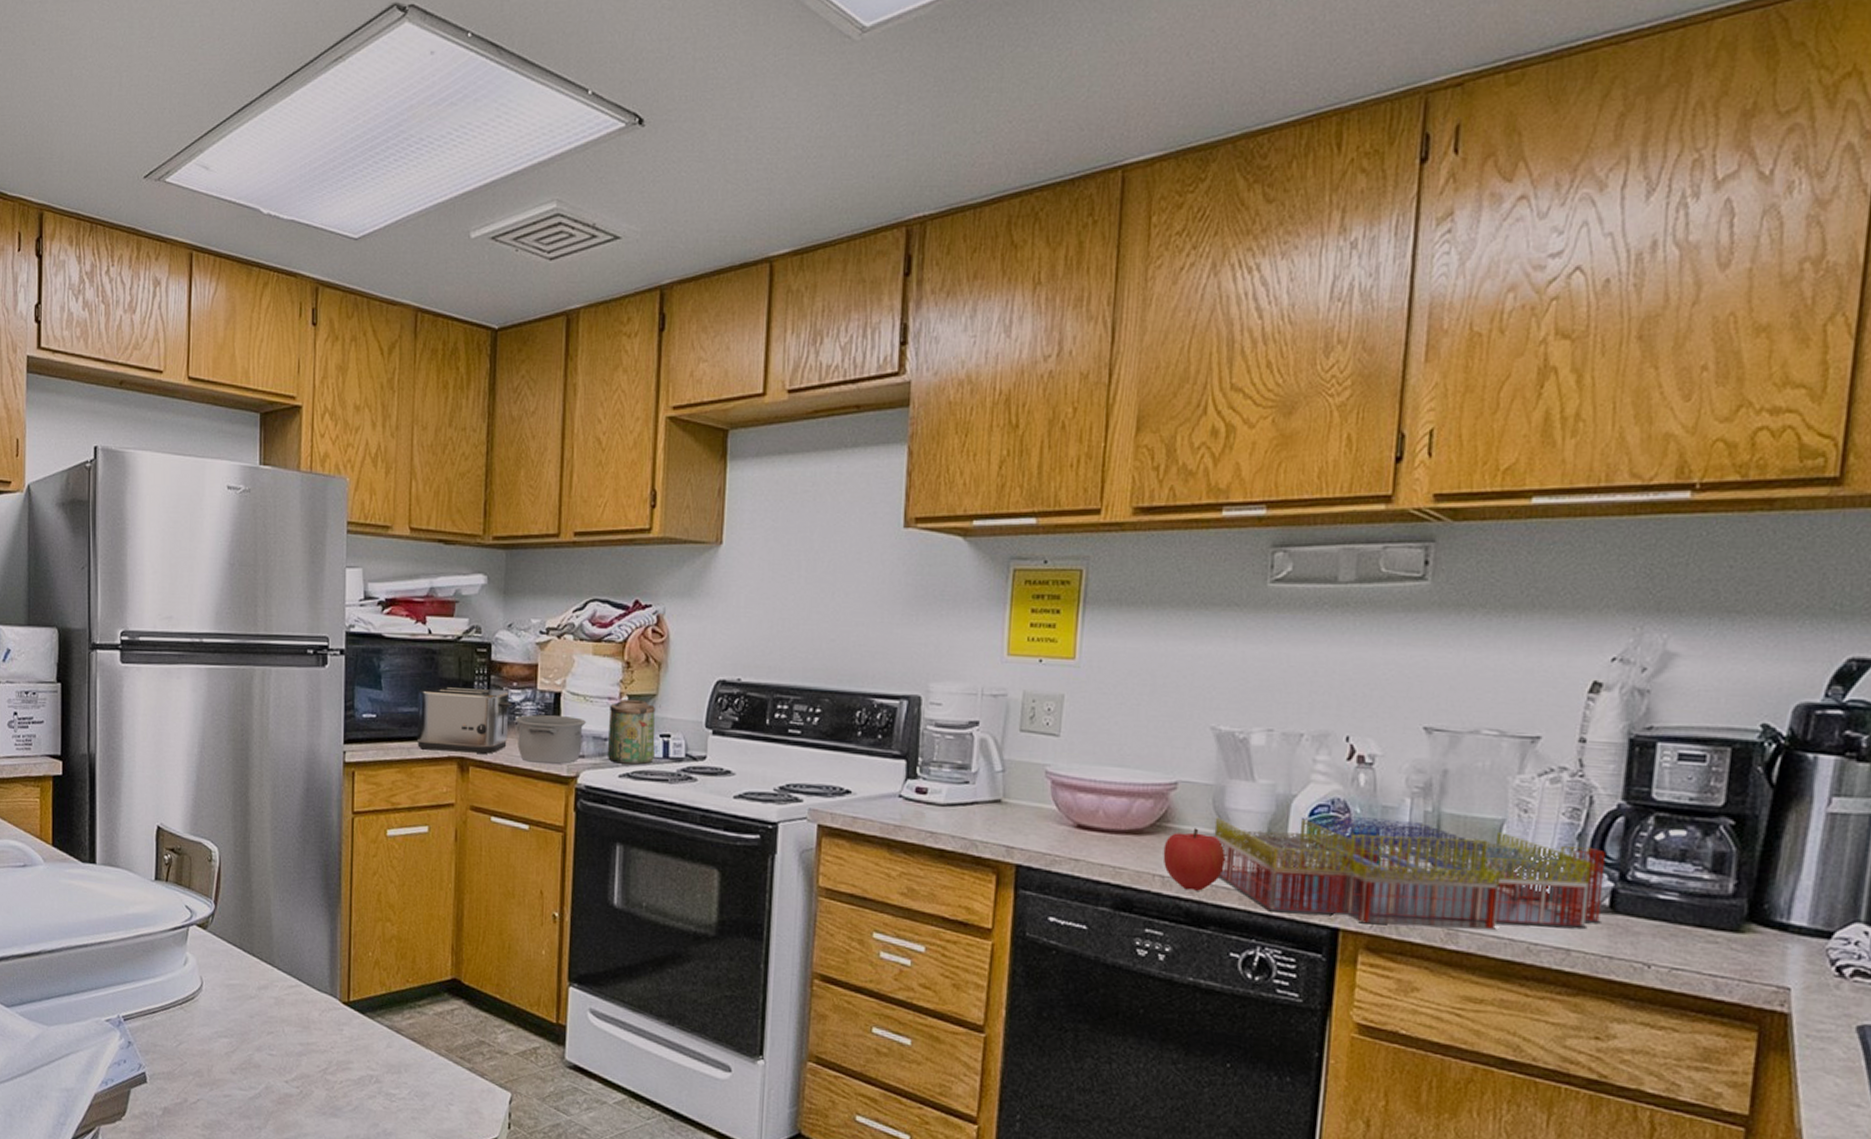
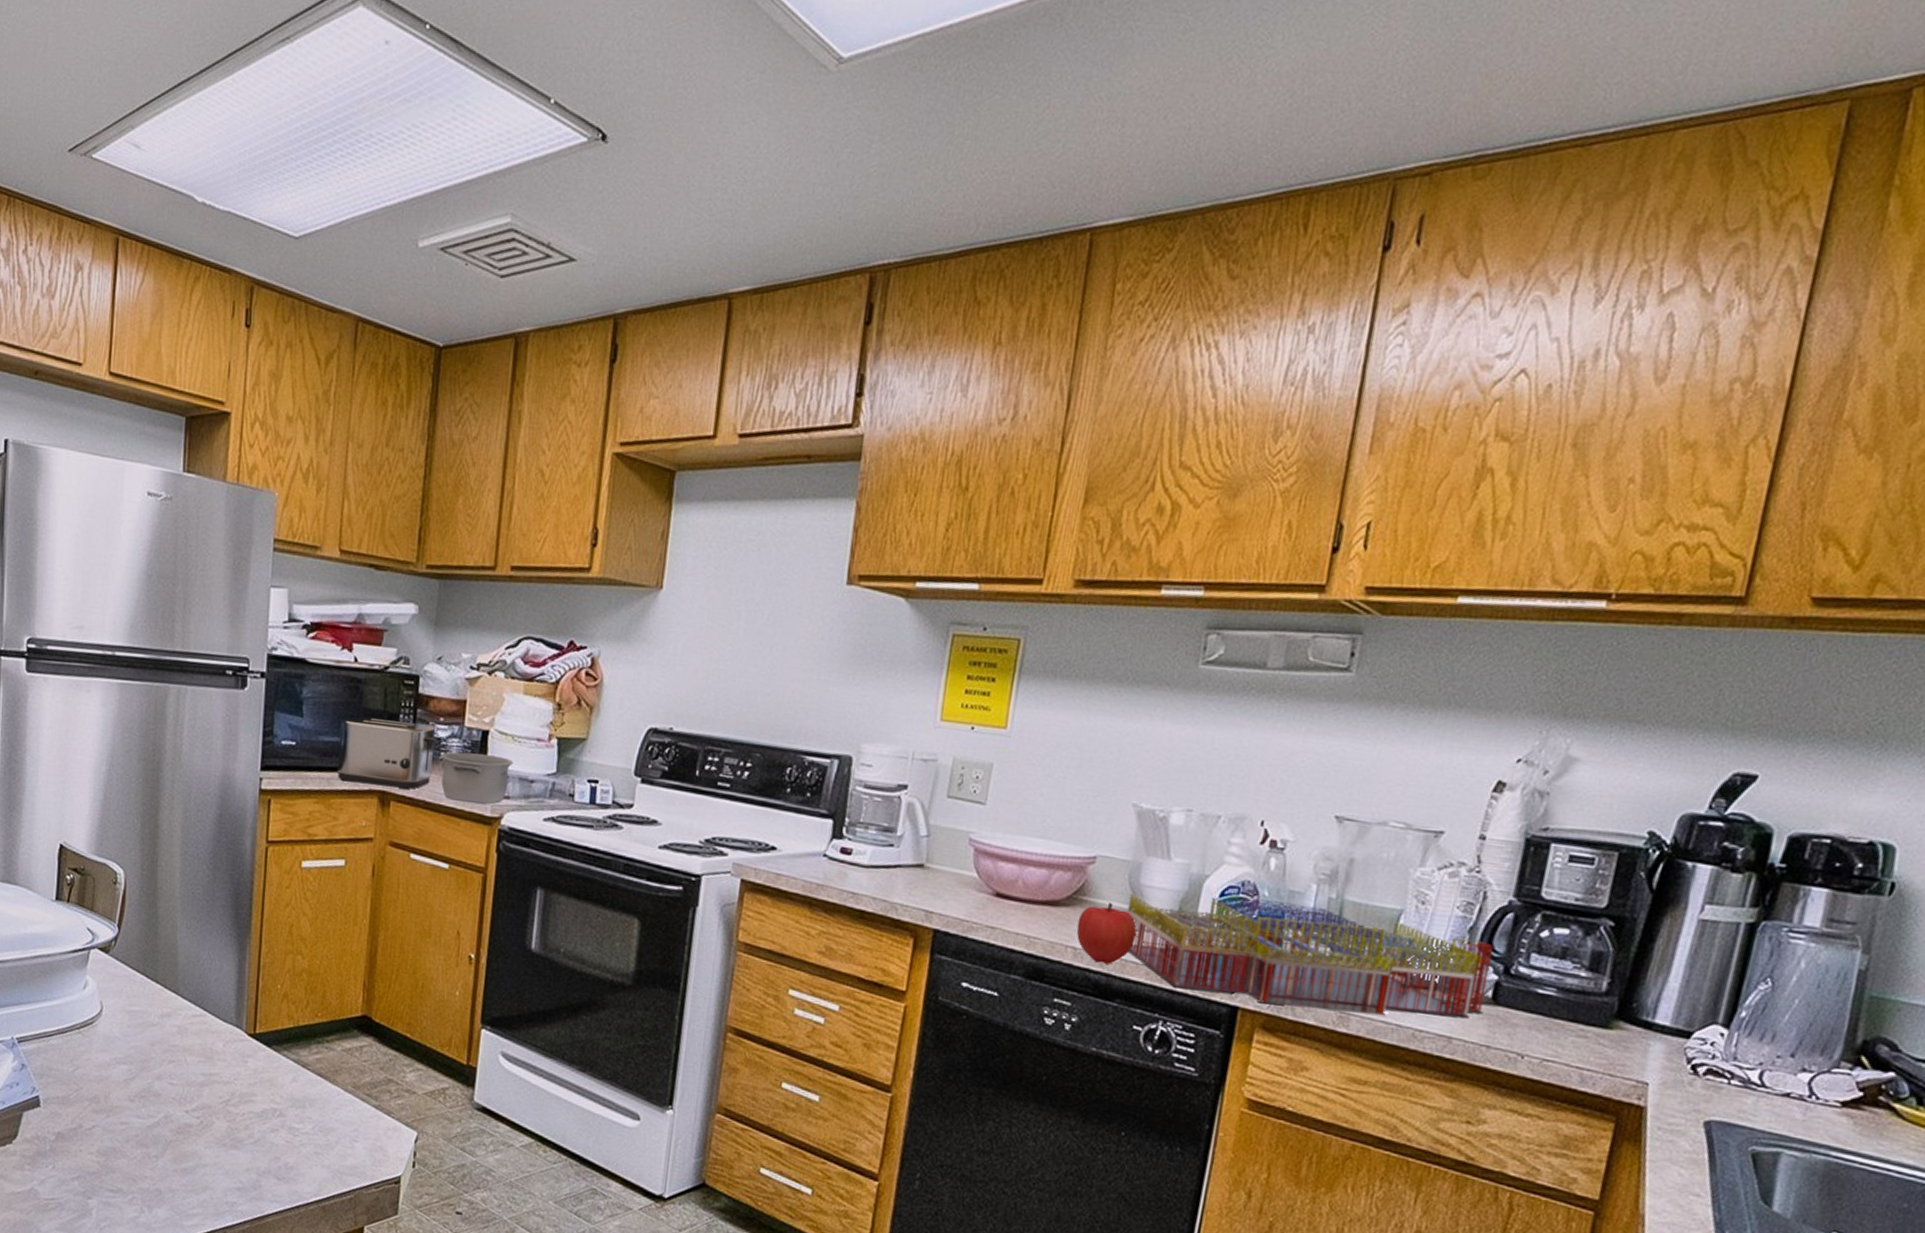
canister: present [607,699,655,765] -> none [532,741,584,810]

